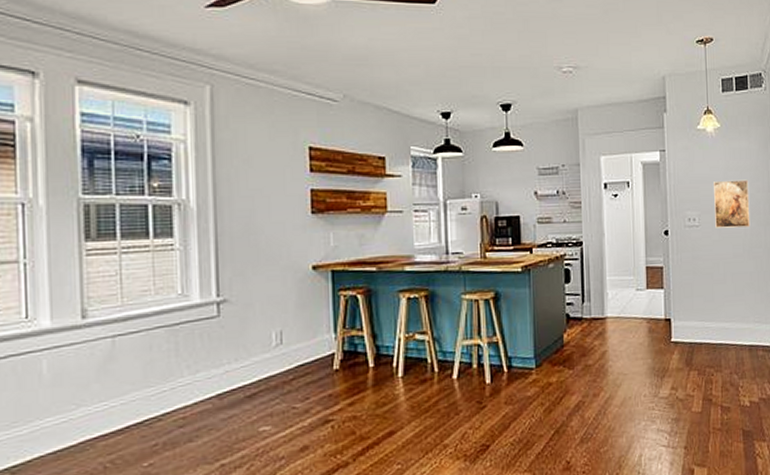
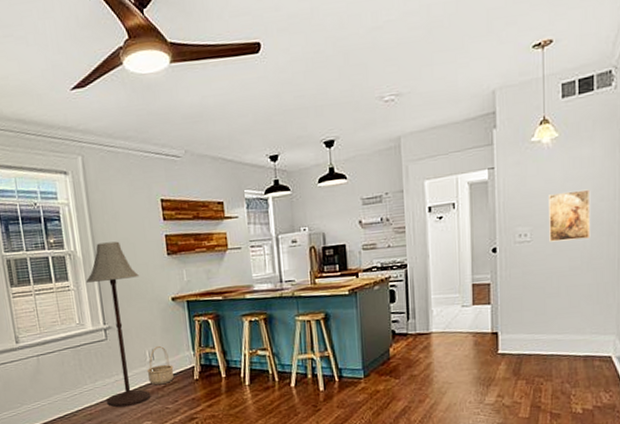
floor lamp: none [199,192,274,409] -> present [86,241,151,408]
basket: none [271,325,308,378] -> present [147,345,174,386]

